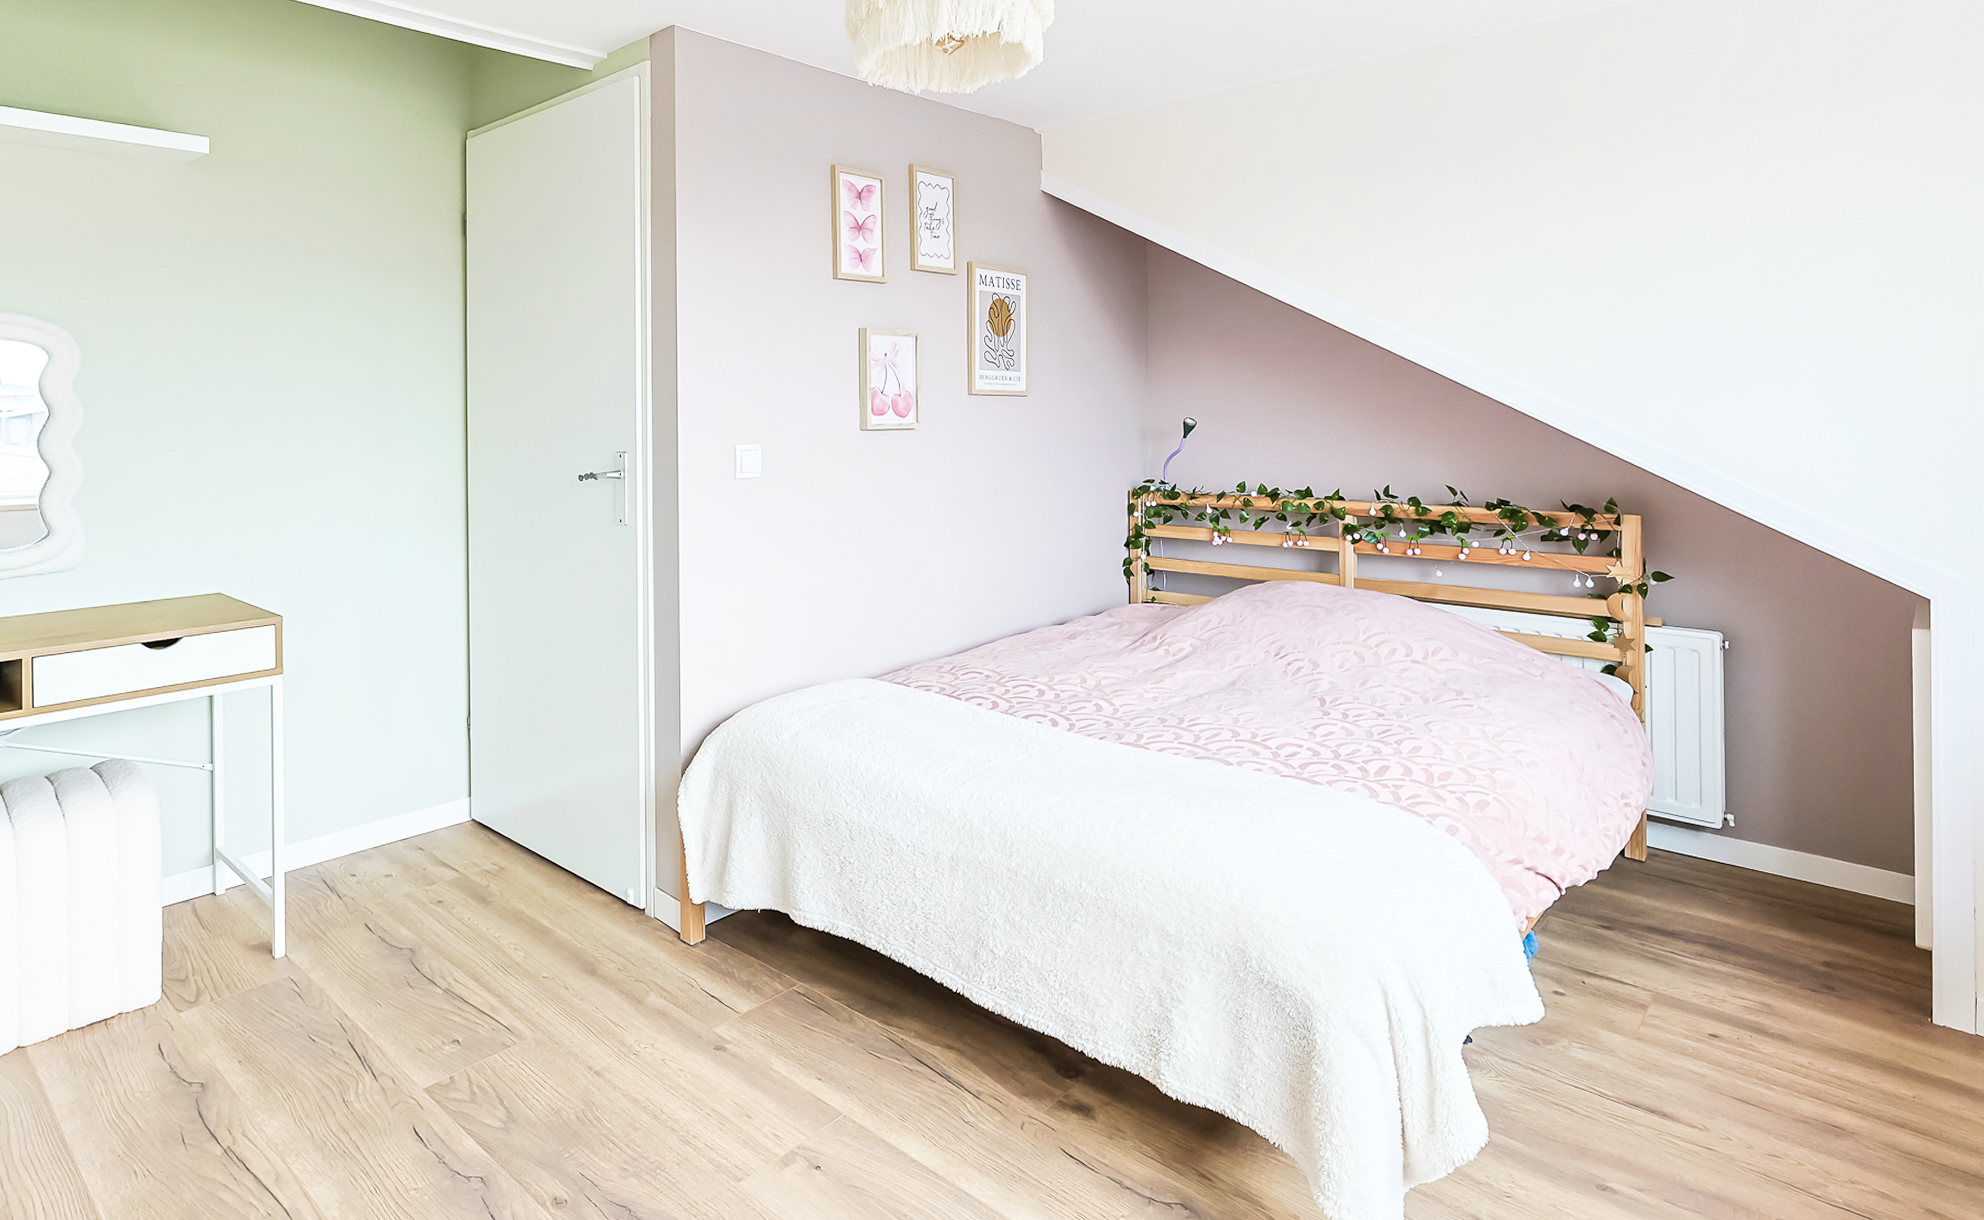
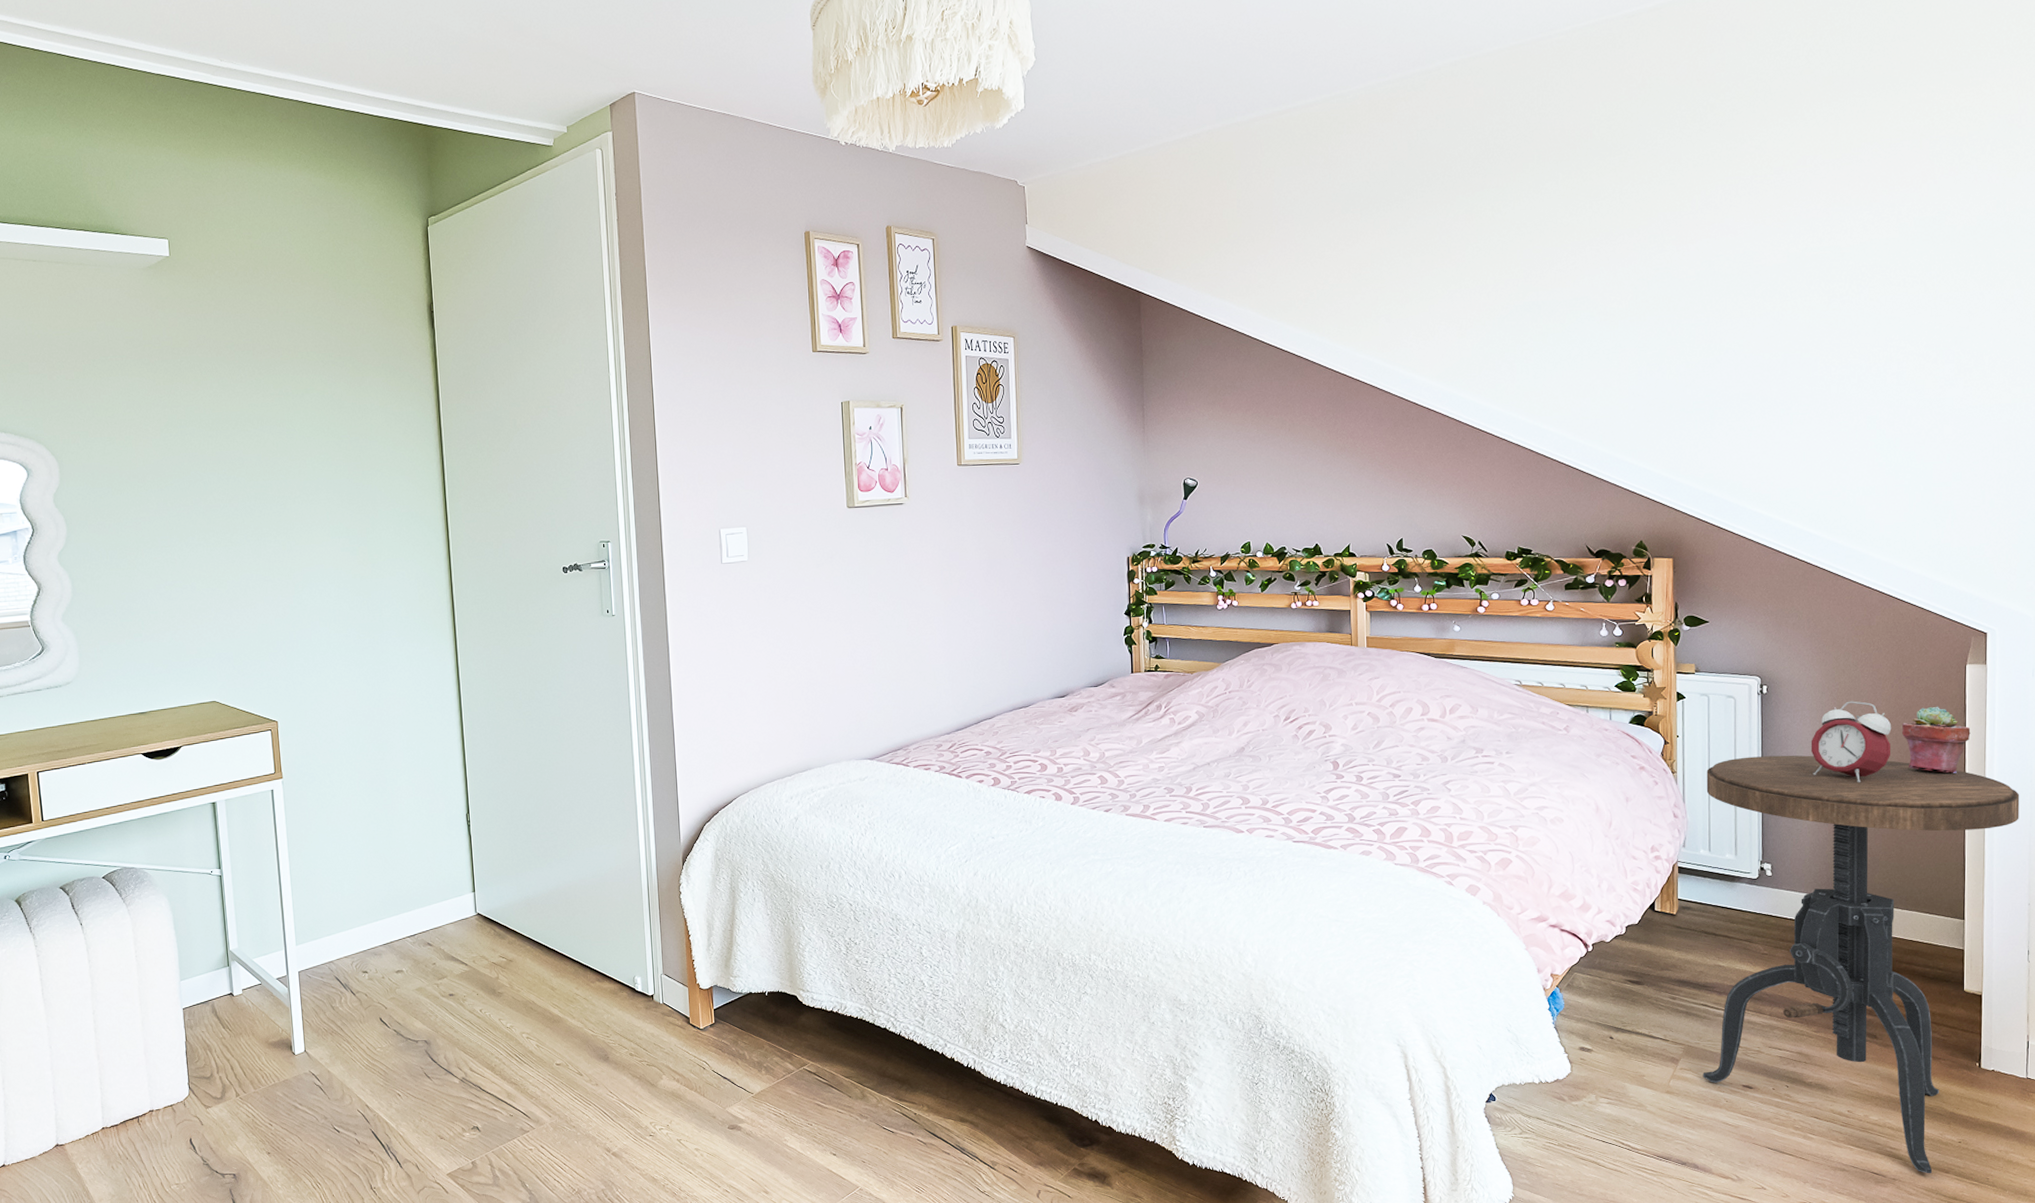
side table: none [1670,709,1964,1128] -> present [1702,755,2020,1174]
alarm clock: none [1770,659,1845,739] -> present [1810,701,1892,783]
potted succulent: none [1854,667,1917,733] -> present [1902,706,1971,774]

